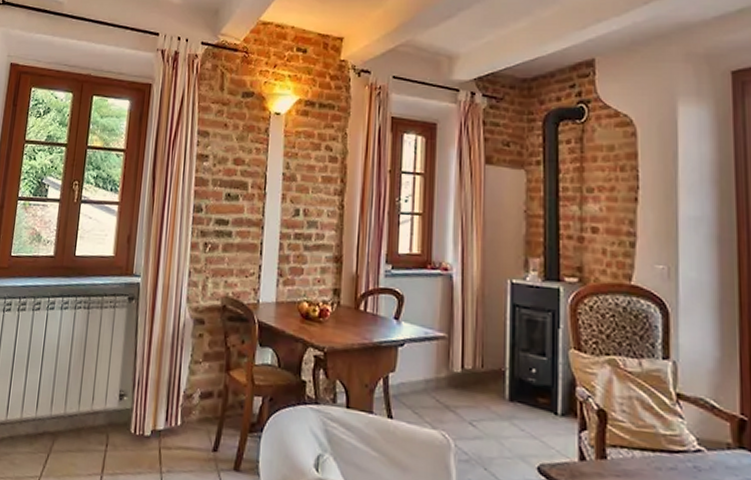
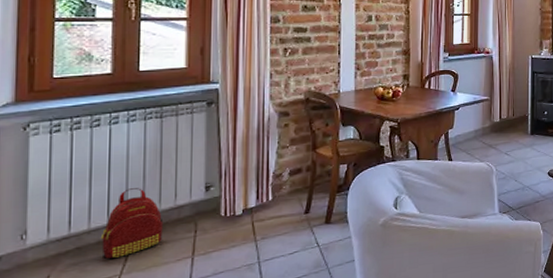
backpack: none [28,382,81,458] -> present [100,188,164,260]

